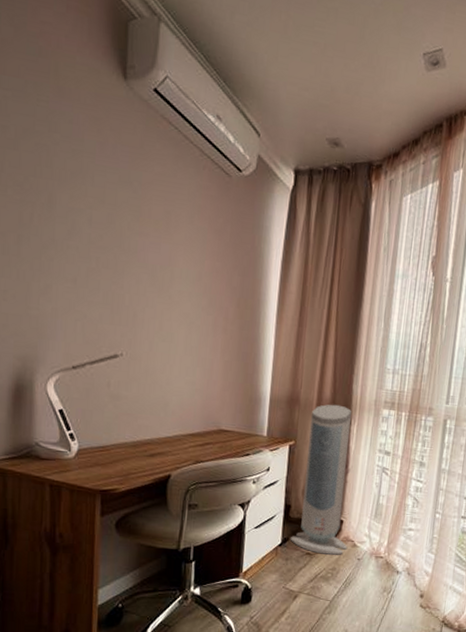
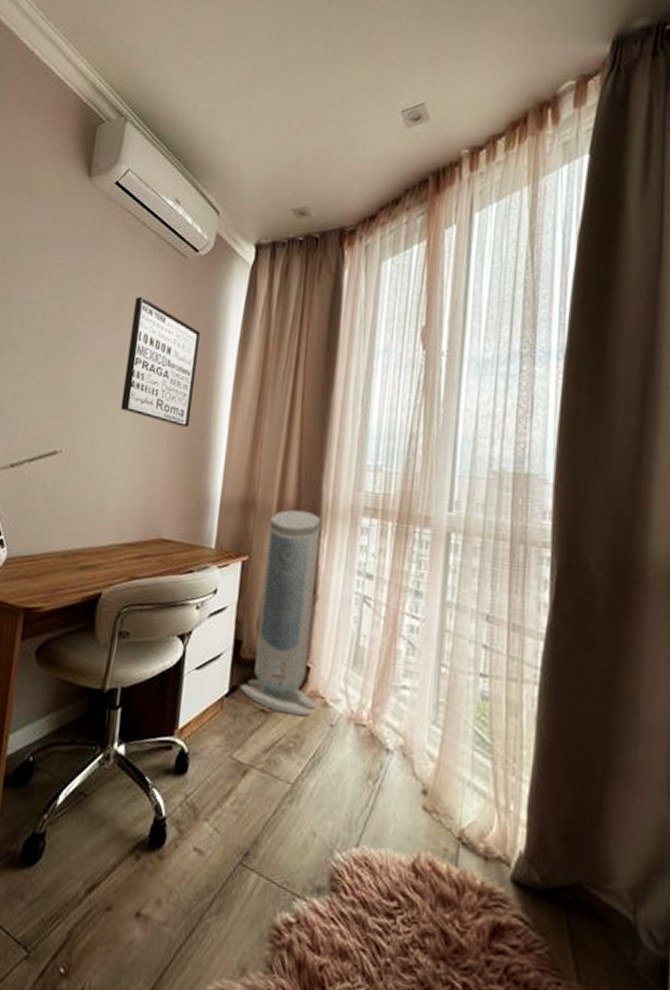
wall art: none [176,211,246,335] -> present [120,297,200,427]

